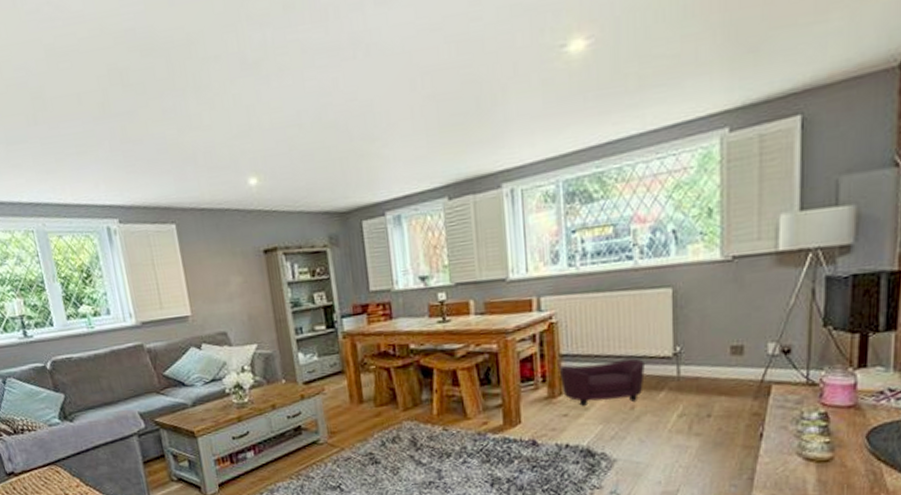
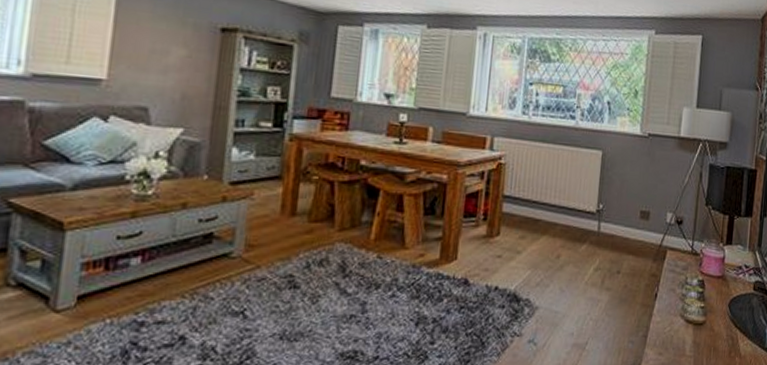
dog bed: present [559,358,645,406] -> none [500,206,573,250]

